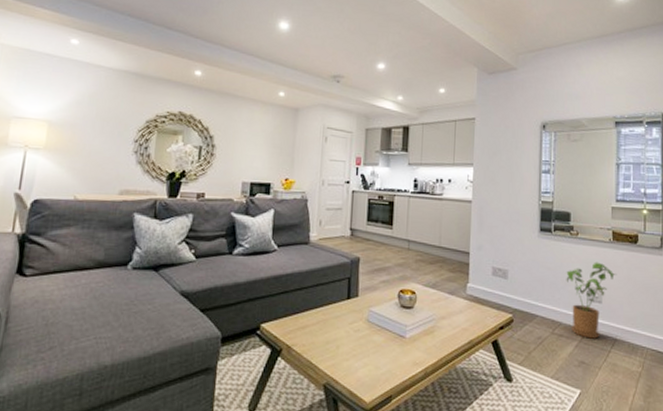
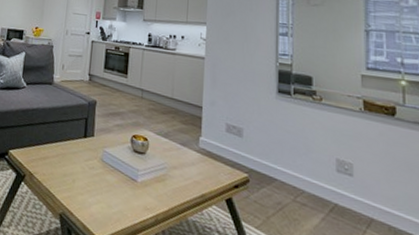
house plant: present [566,262,616,339] -> none [309,131,369,215]

